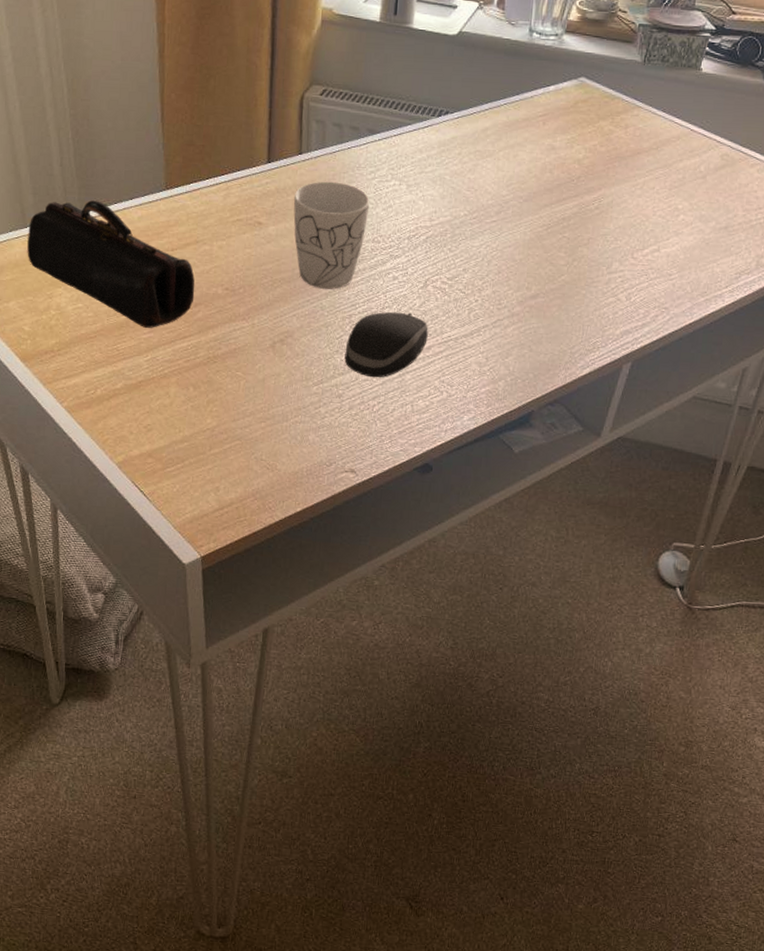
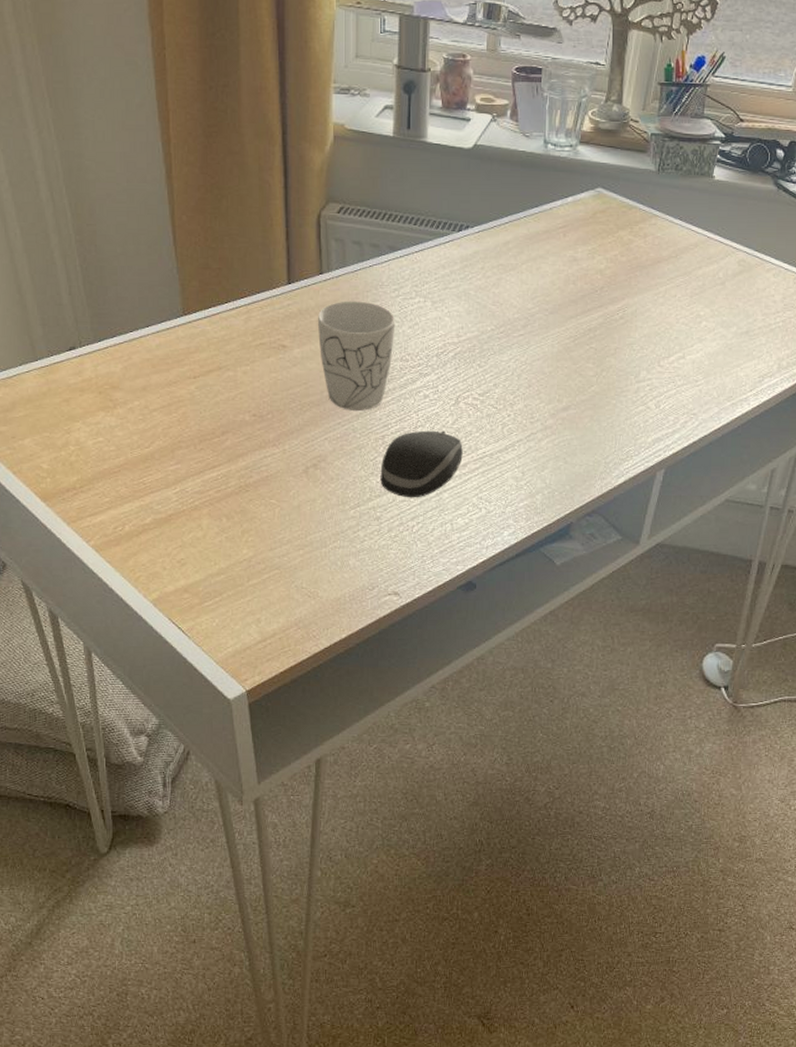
pencil case: present [27,200,195,328] -> none [39,329,221,459]

